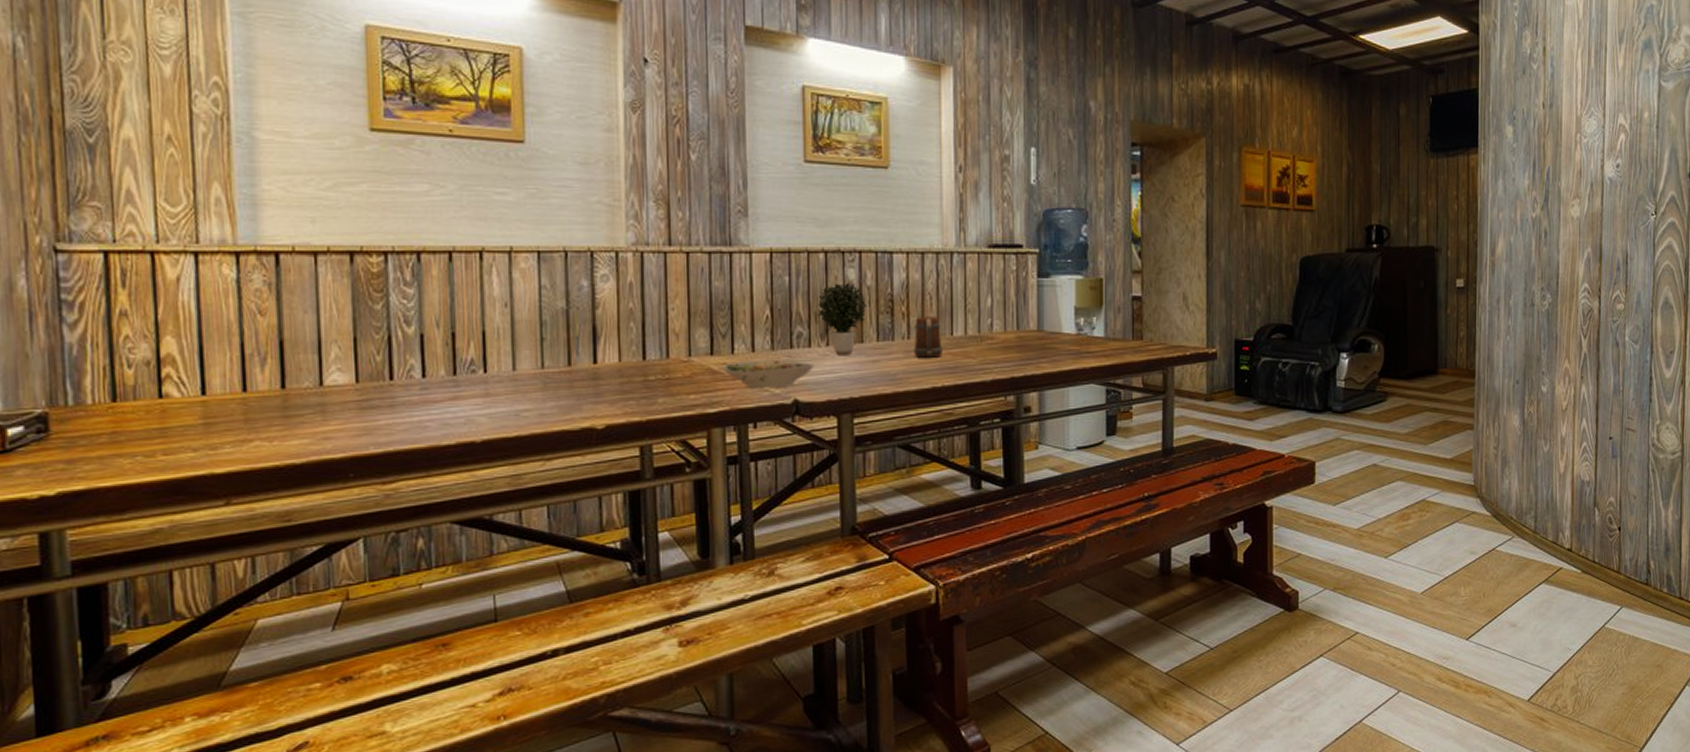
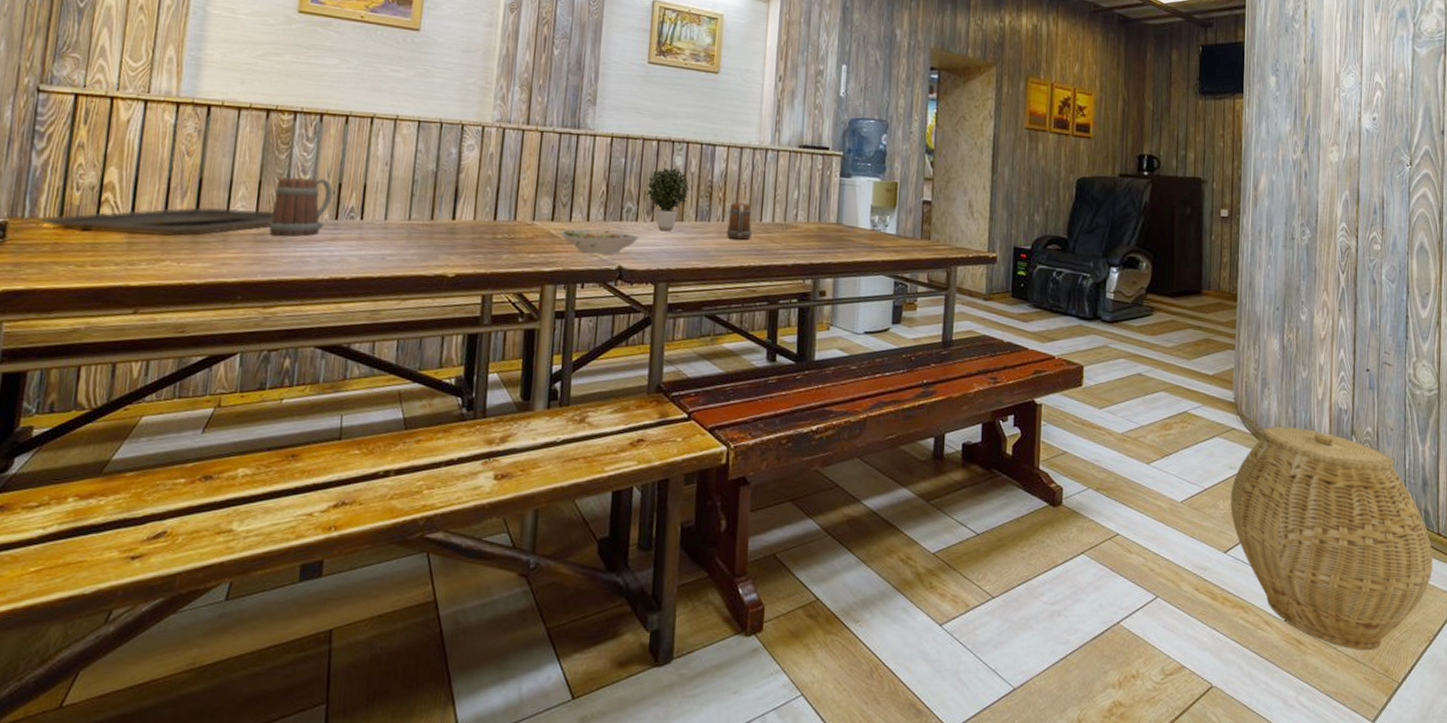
tray: none [86,373,378,415] -> present [38,207,273,236]
beer mug: none [374,329,445,401] -> present [269,177,332,238]
woven basket: none [1471,504,1675,721] -> present [1230,426,1433,651]

